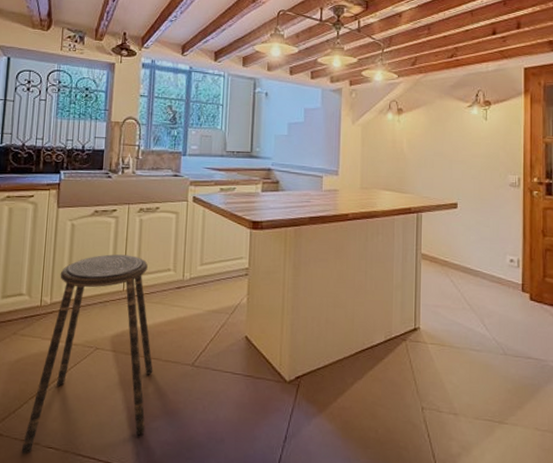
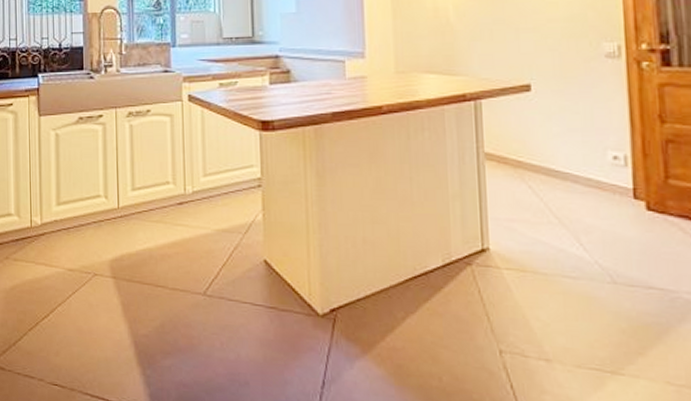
stool: present [21,254,153,454] -> none [25,167,160,390]

